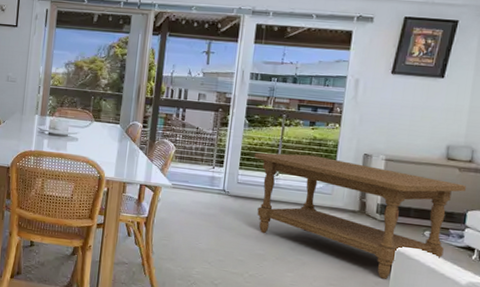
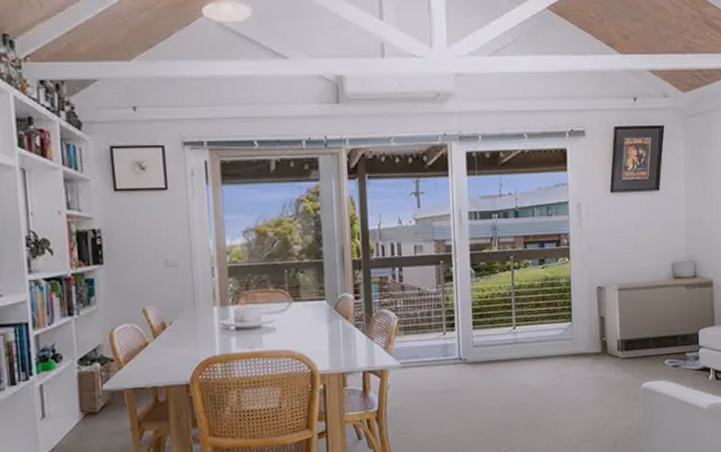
coffee table: present [254,153,466,279] -> none [486,298,694,422]

